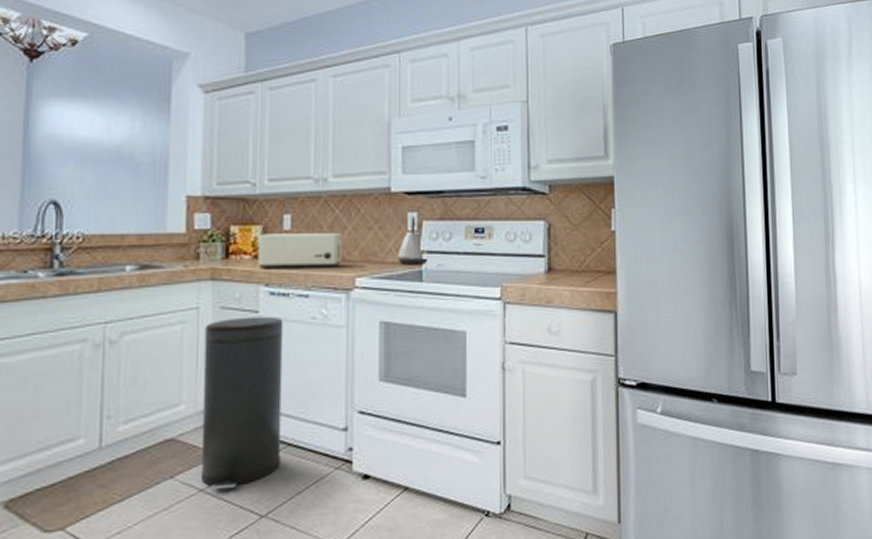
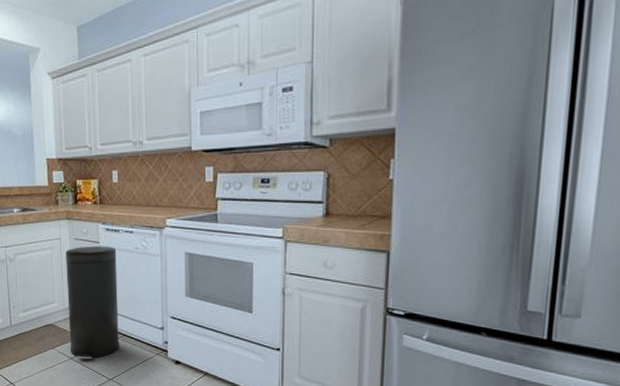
toaster: present [258,233,343,270] -> none [96,185,156,212]
kettle: present [397,217,429,266] -> none [198,170,223,210]

